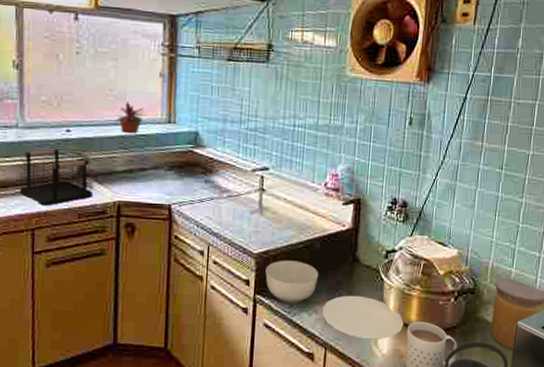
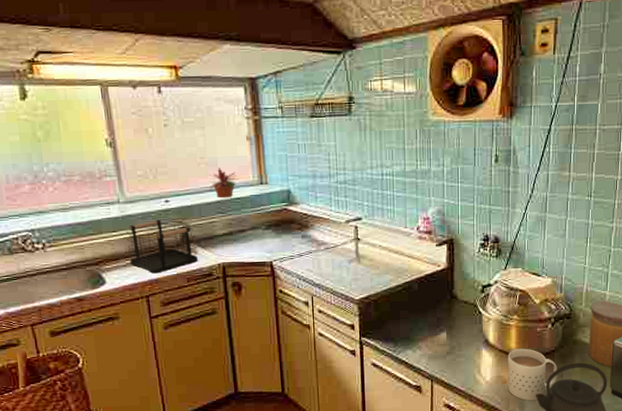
bowl: present [265,260,319,304] -> none [368,302,419,343]
plate: present [322,295,404,339] -> none [426,330,504,369]

